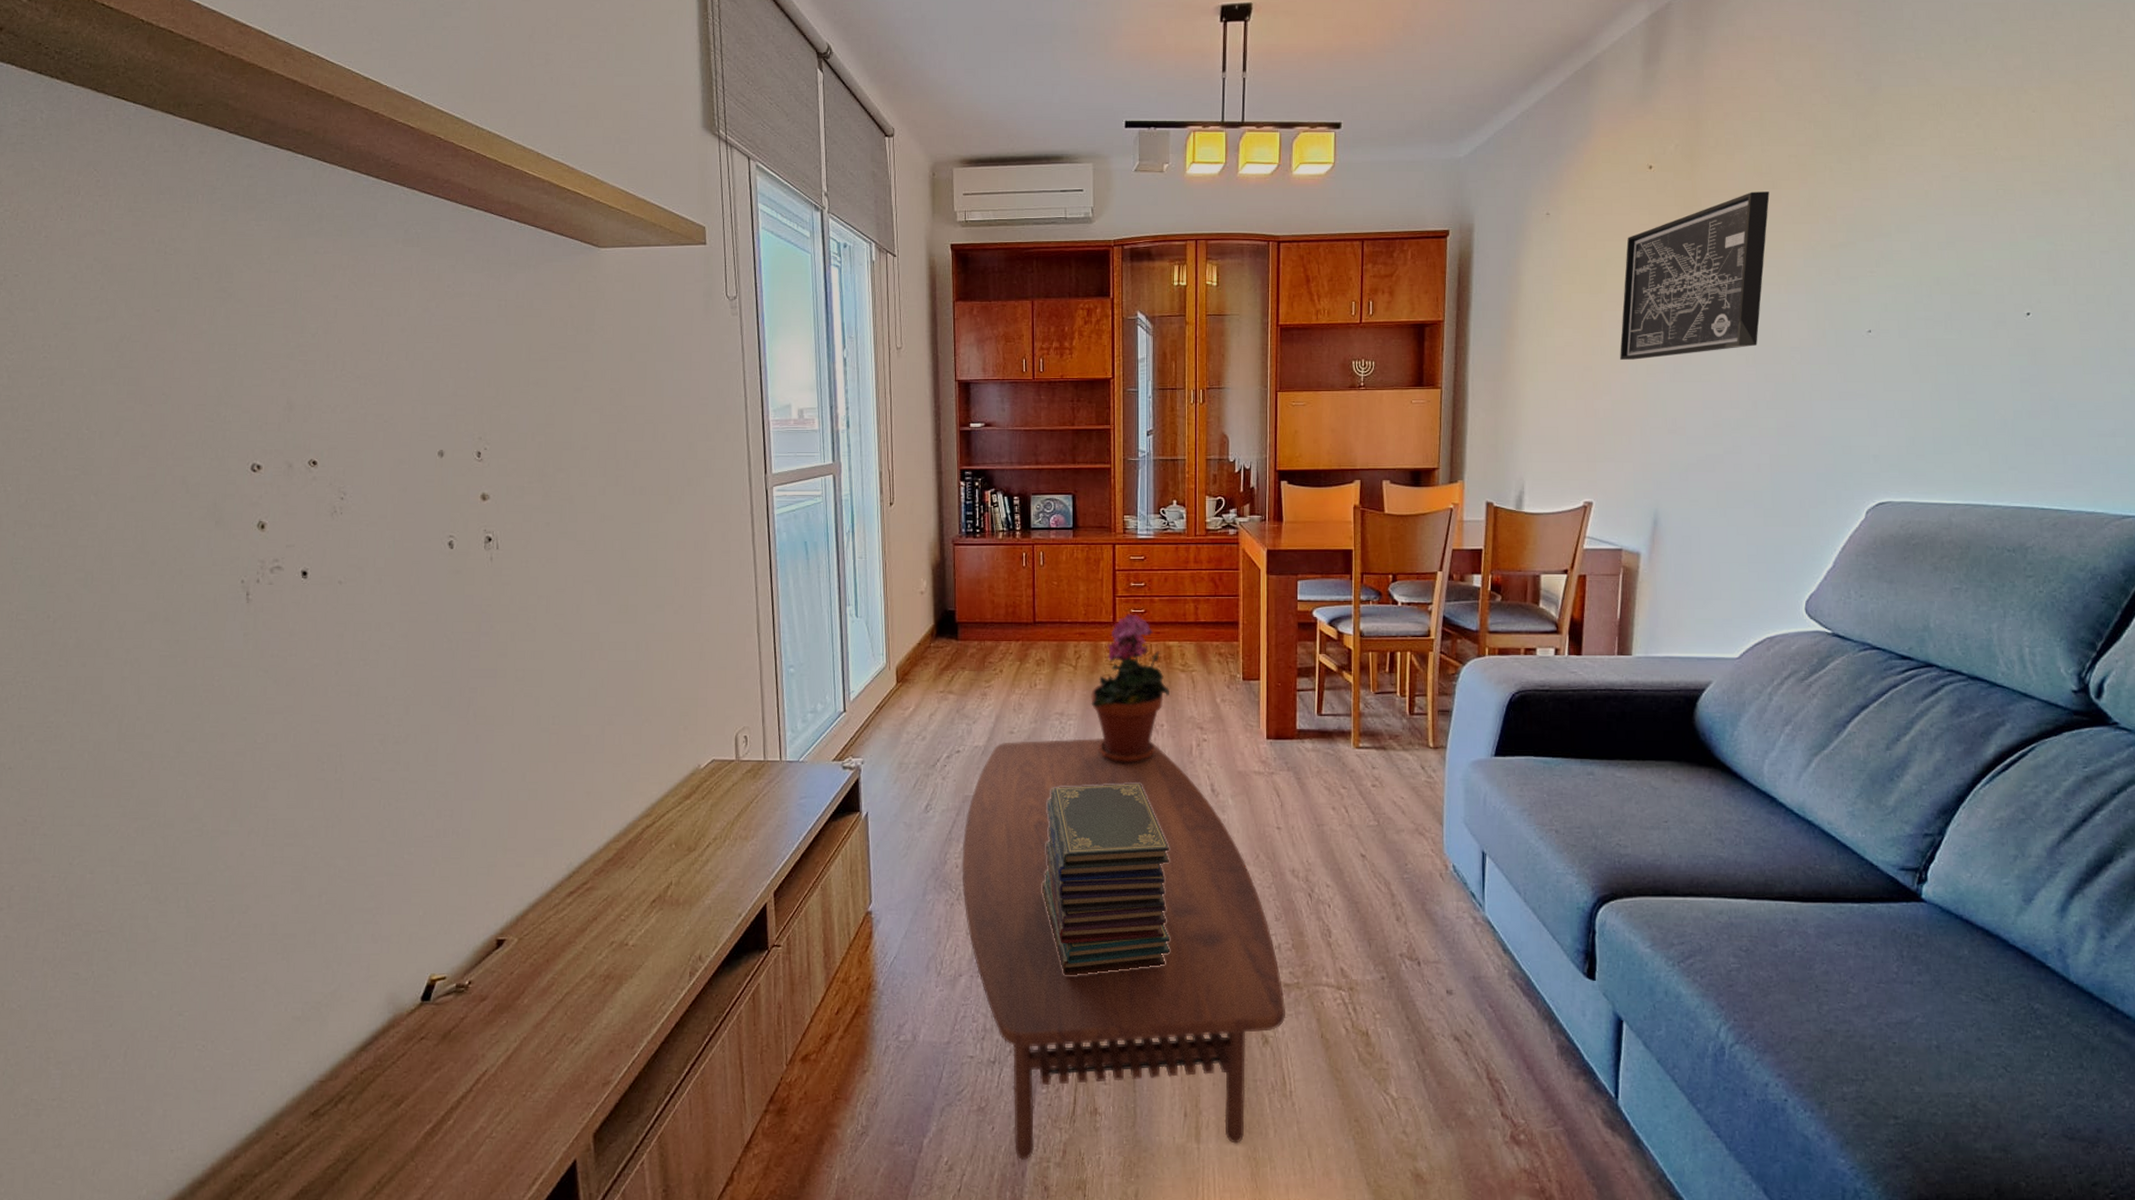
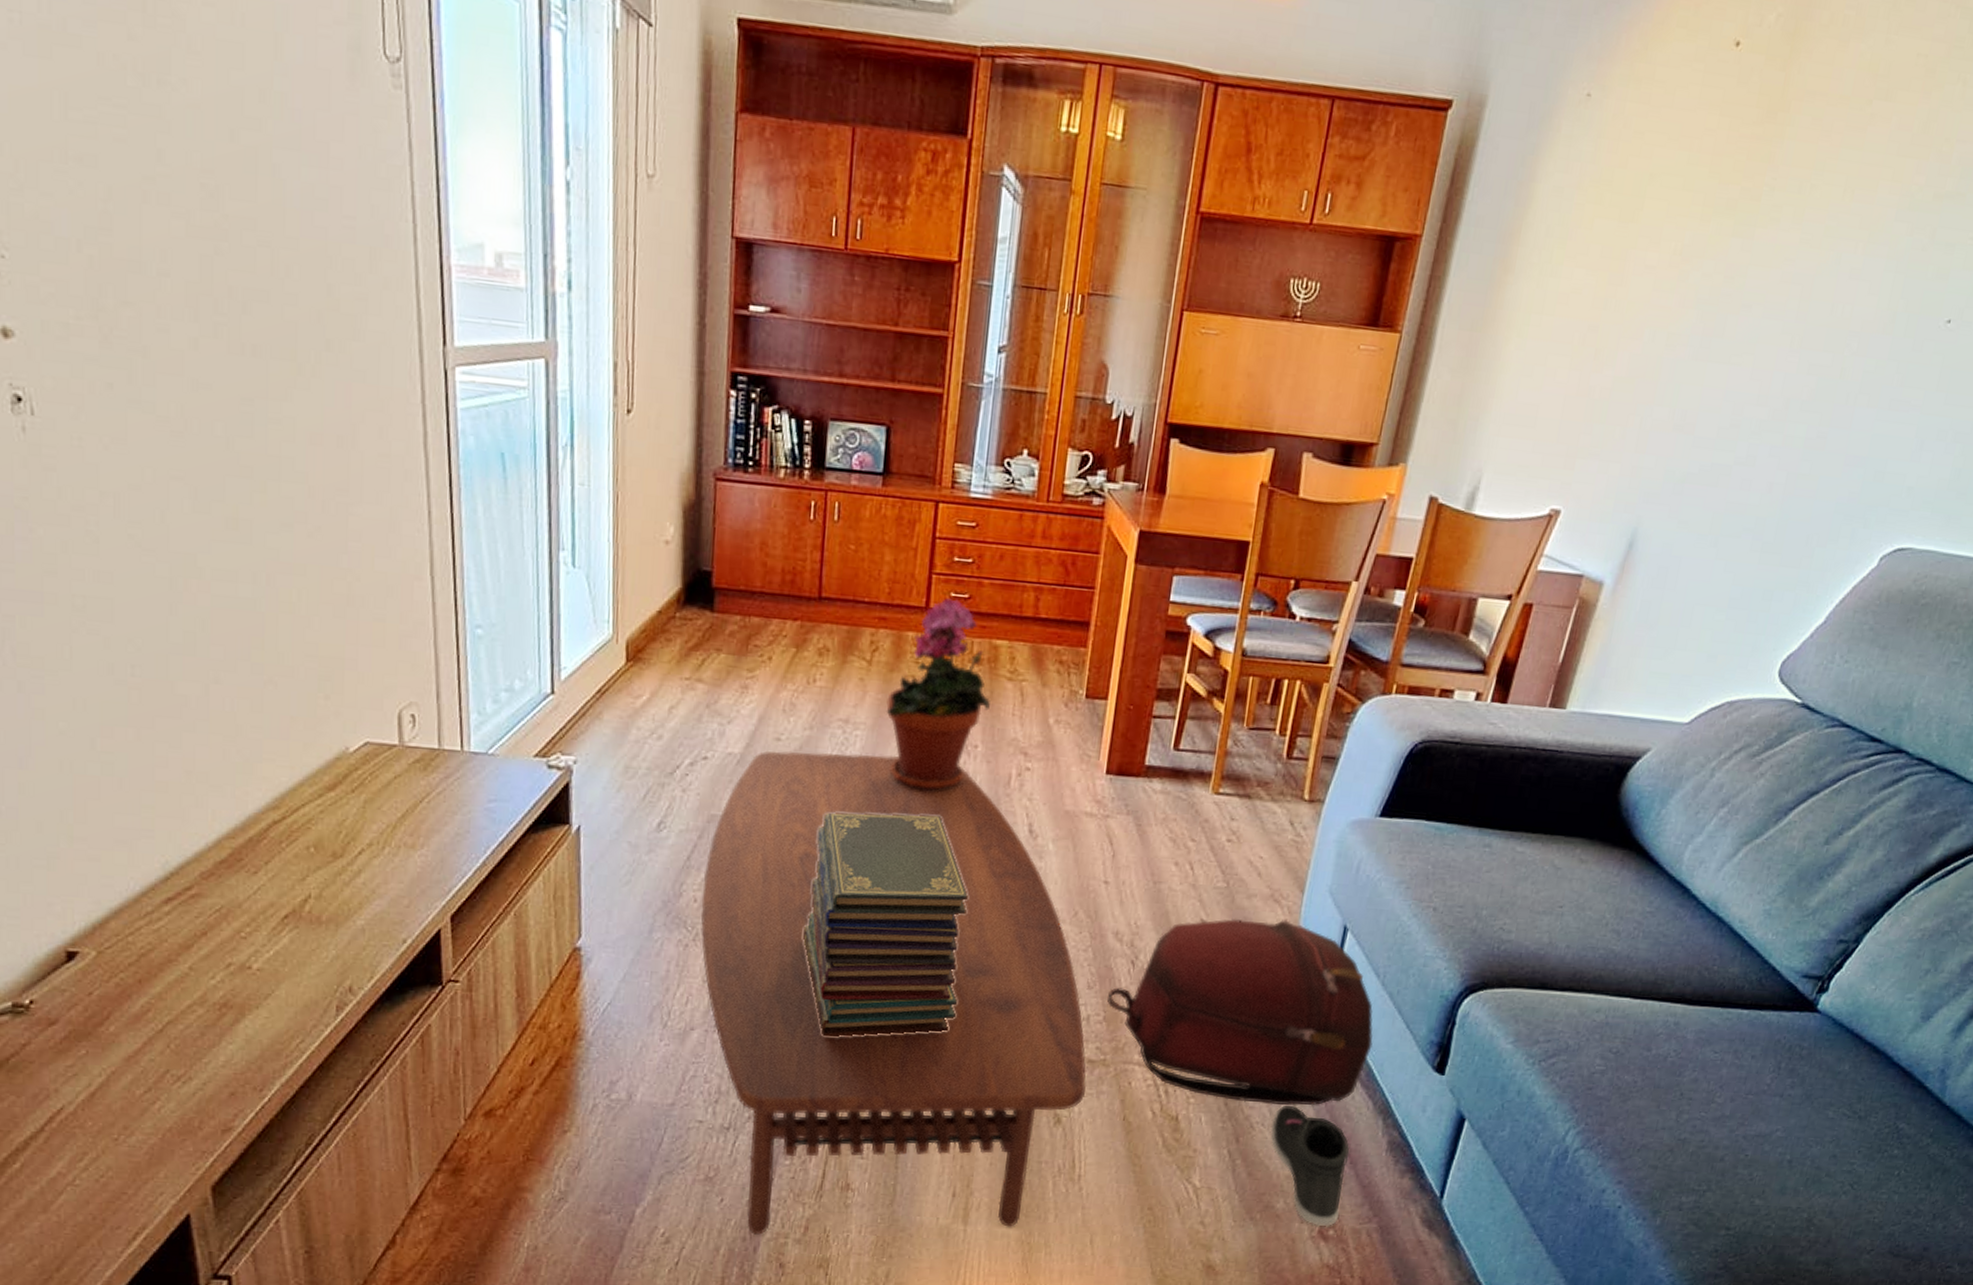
backpack: none [1293,850,1526,1017] -> present [1107,918,1373,1106]
sneaker: none [1450,1016,1526,1132] -> present [1270,1105,1350,1227]
wall art: present [1620,192,1770,360] -> none [1636,100,1879,325]

